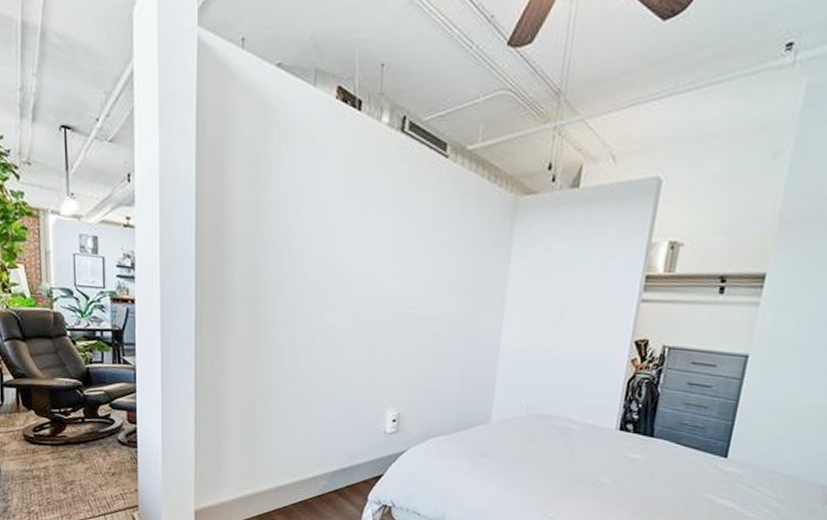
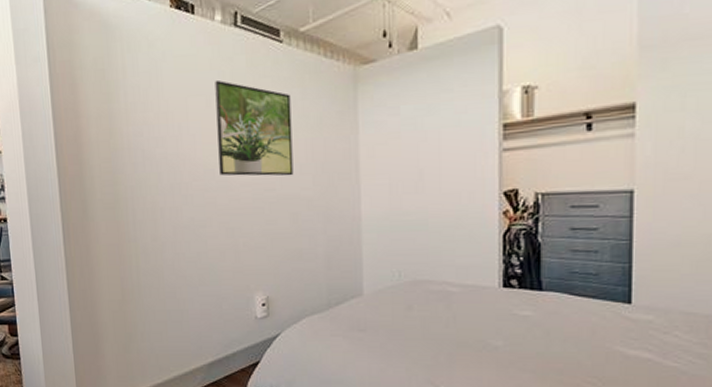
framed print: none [367,187,449,297] -> present [215,80,294,176]

